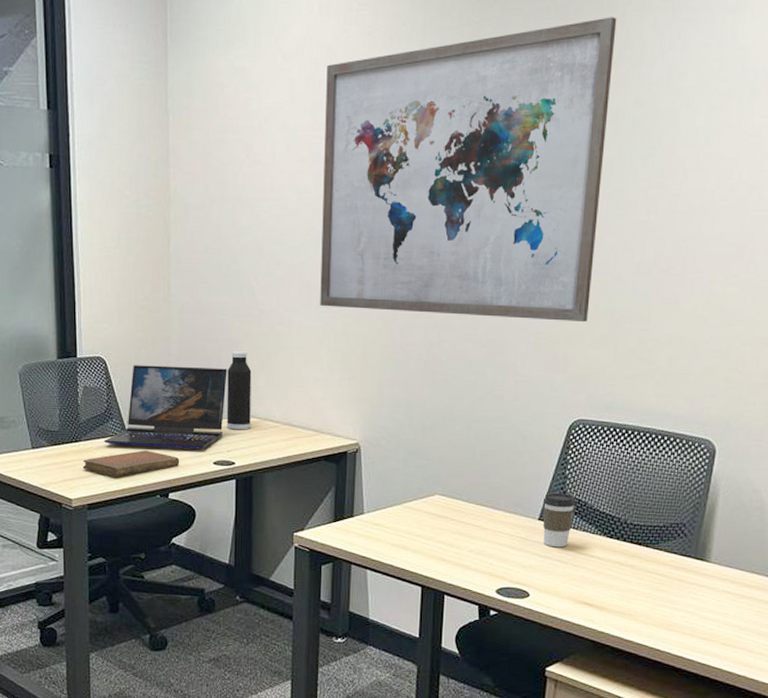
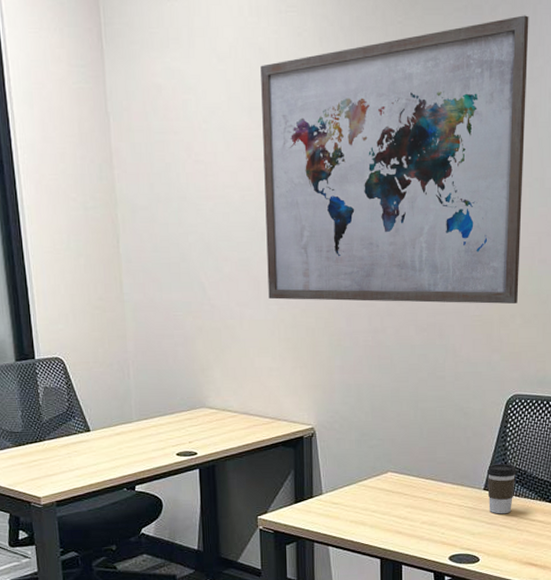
notebook: present [82,450,180,477] -> none [48,446,144,474]
laptop: present [104,365,227,450] -> none [68,363,184,443]
water bottle: present [226,351,252,430] -> none [184,346,210,422]

